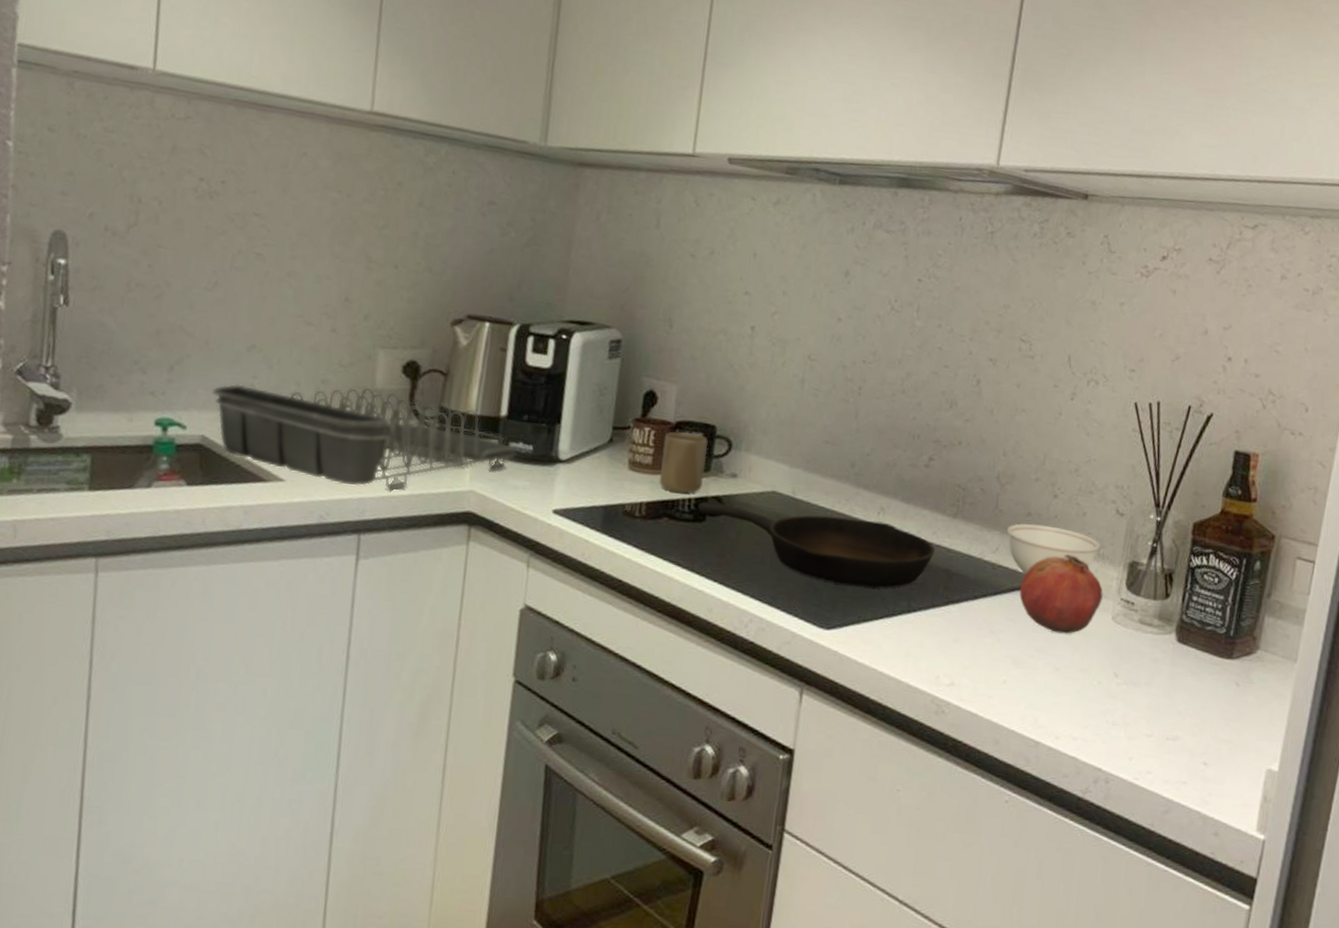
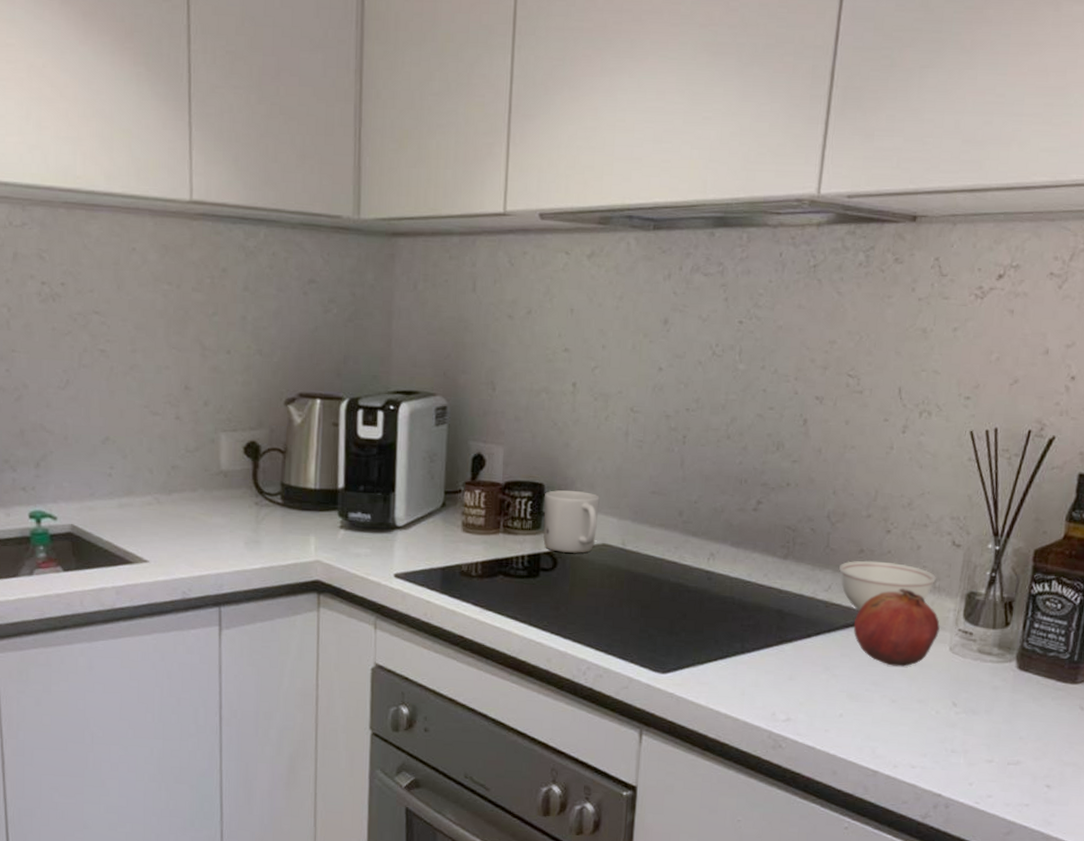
dish rack: present [213,384,518,490] -> none [76,469,356,565]
cup: present [659,431,708,494] -> none [492,492,537,551]
frying pan: present [697,501,935,588] -> none [531,557,767,632]
mug: none [712,433,772,500] -> present [543,489,600,553]

